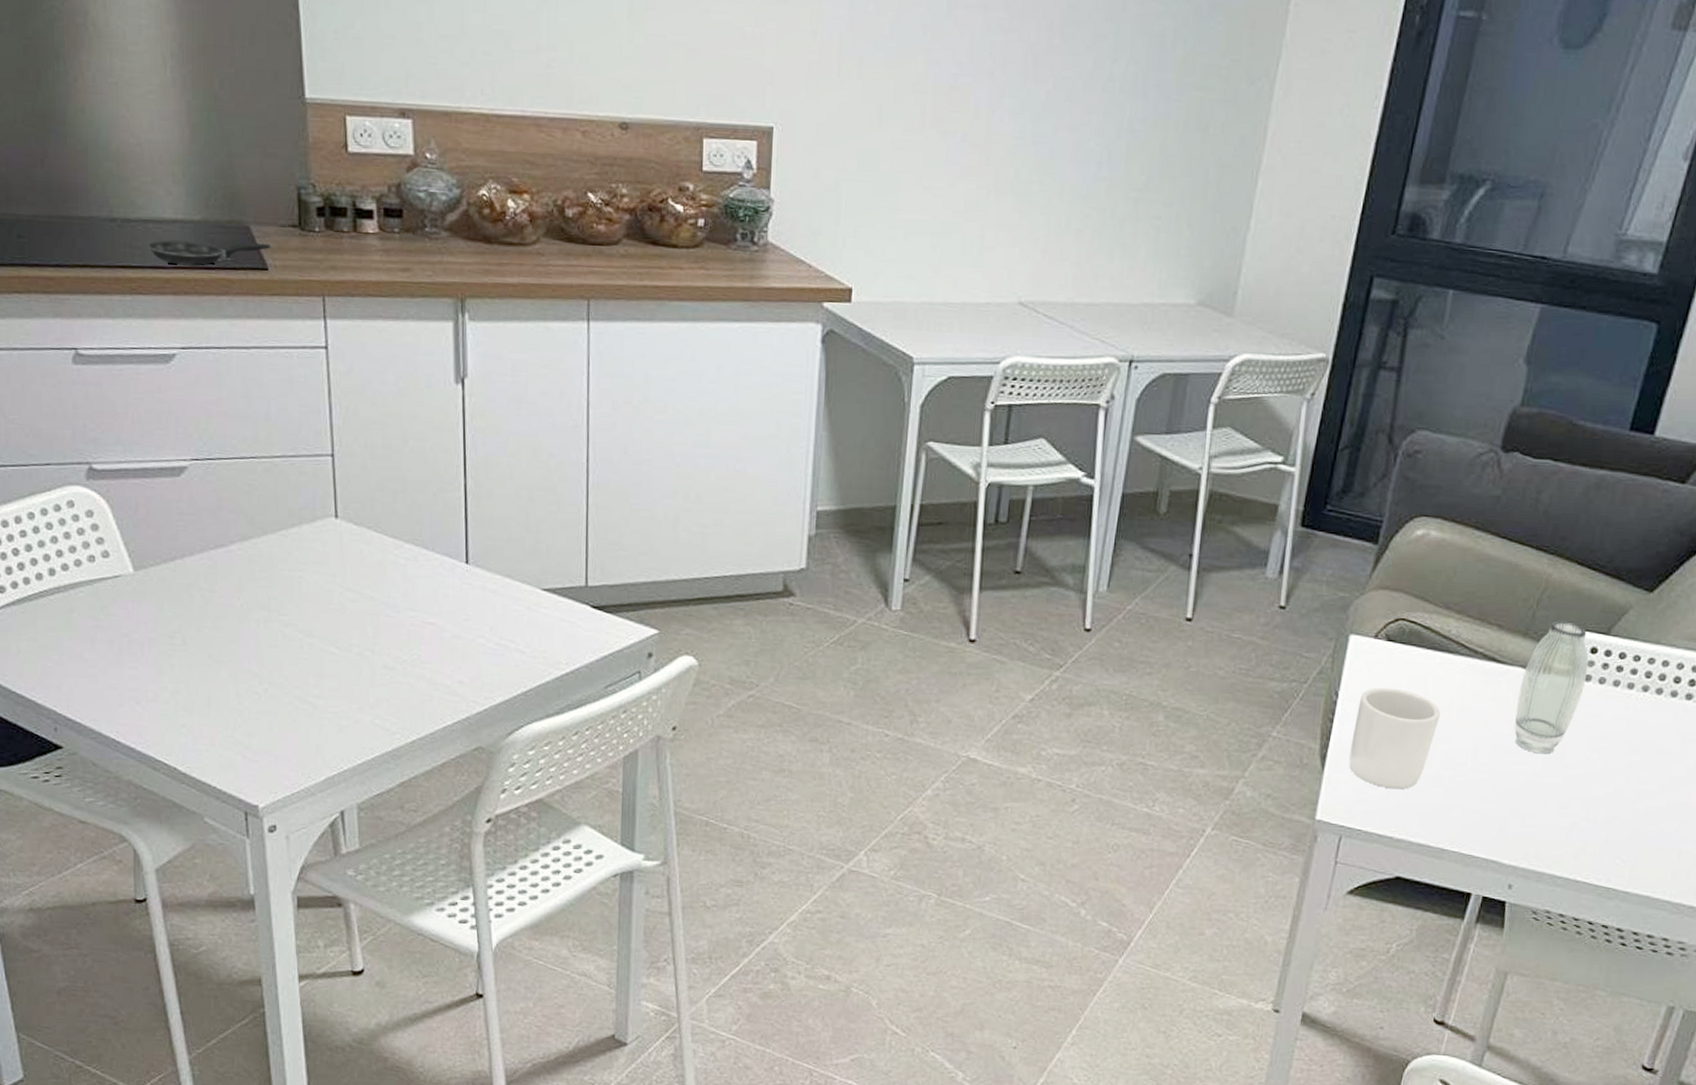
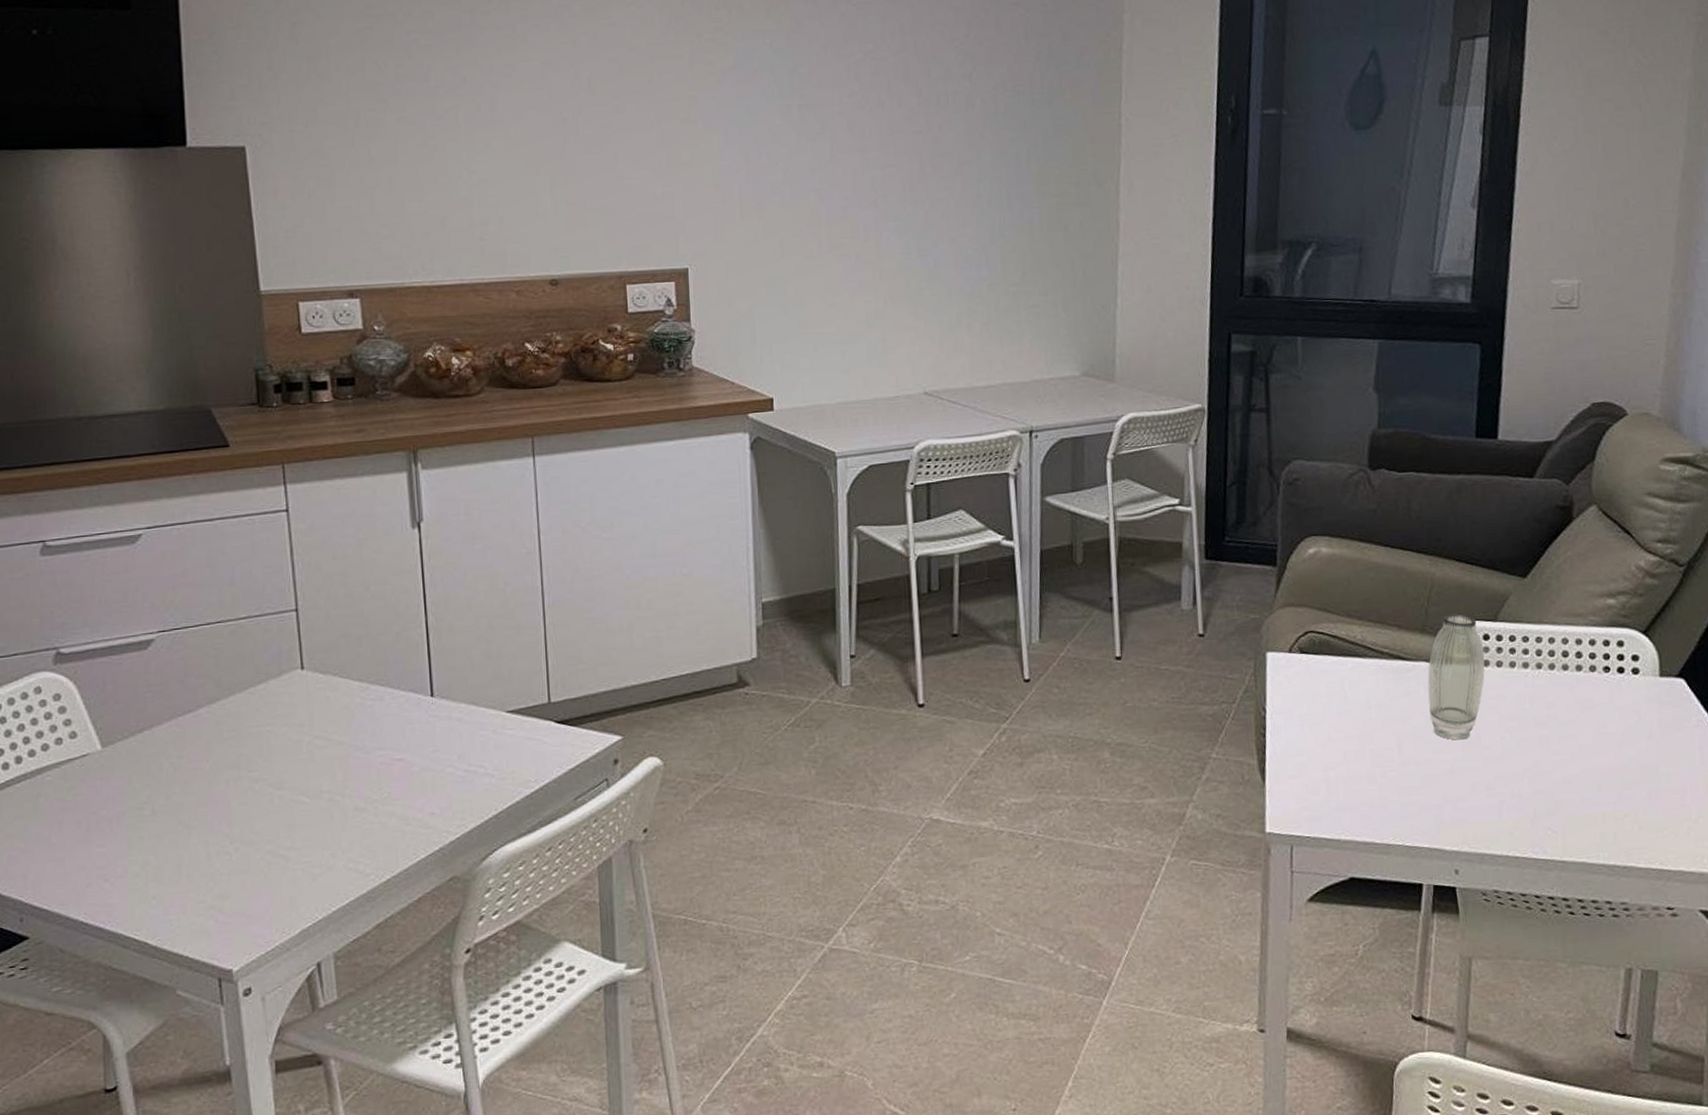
frying pan: present [148,240,271,267] -> none [114,422,232,453]
mug: present [1349,687,1440,790] -> none [1285,696,1361,793]

